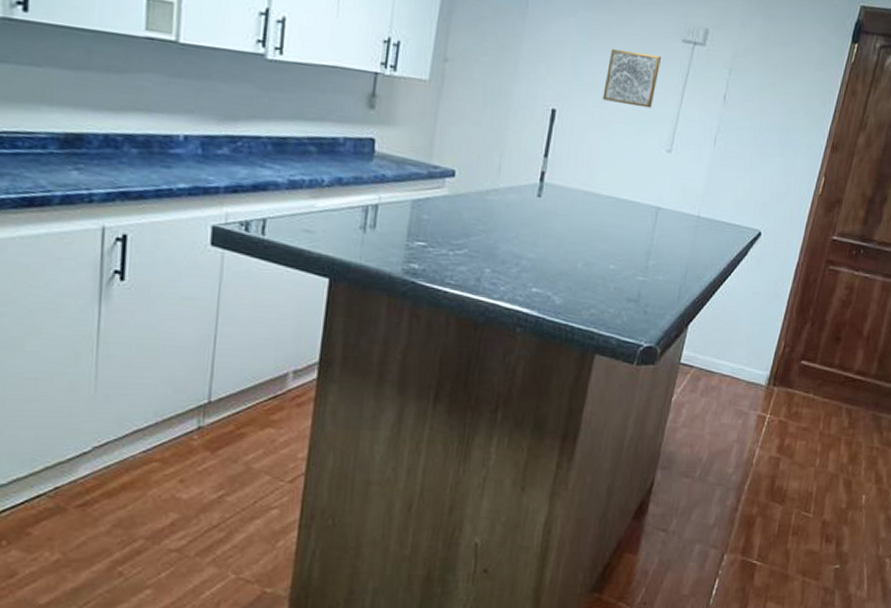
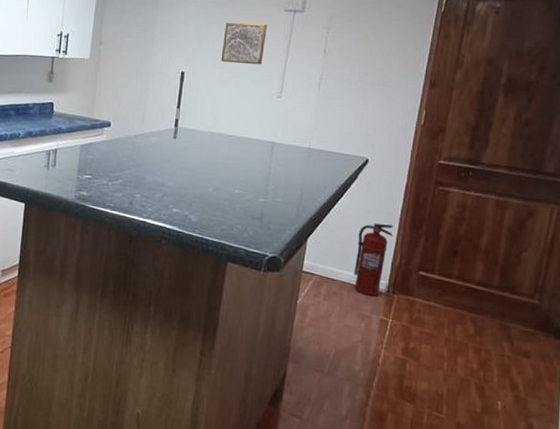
fire extinguisher: none [734,307,781,390] -> present [353,224,393,296]

